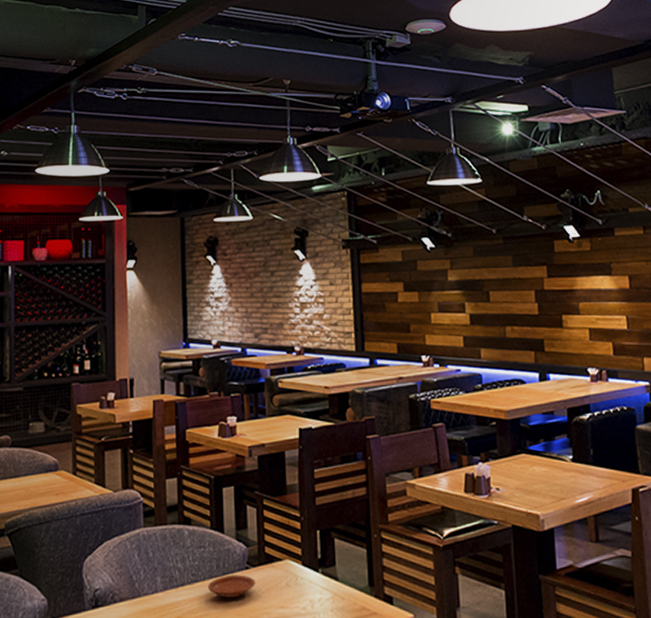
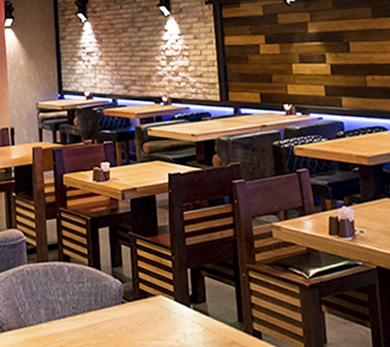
plate: present [208,575,255,598] -> none [87,308,131,330]

